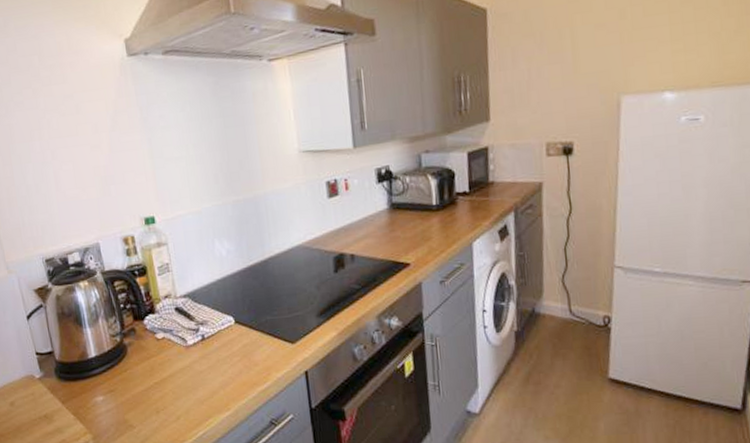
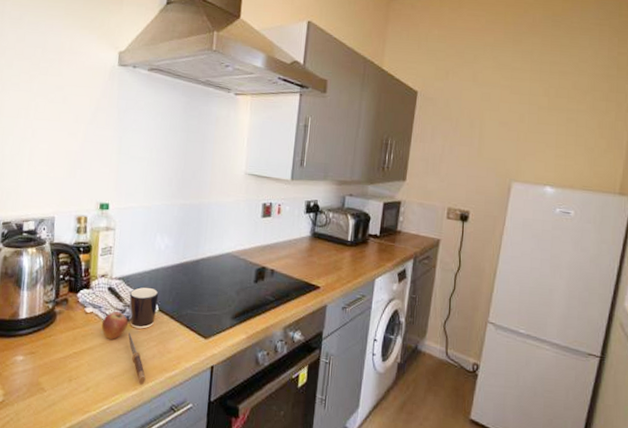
fruit: none [176,330,206,363] -> present [101,311,129,340]
mug: none [199,299,234,346] -> present [129,287,159,329]
knife: none [208,352,237,405] -> present [128,332,146,385]

